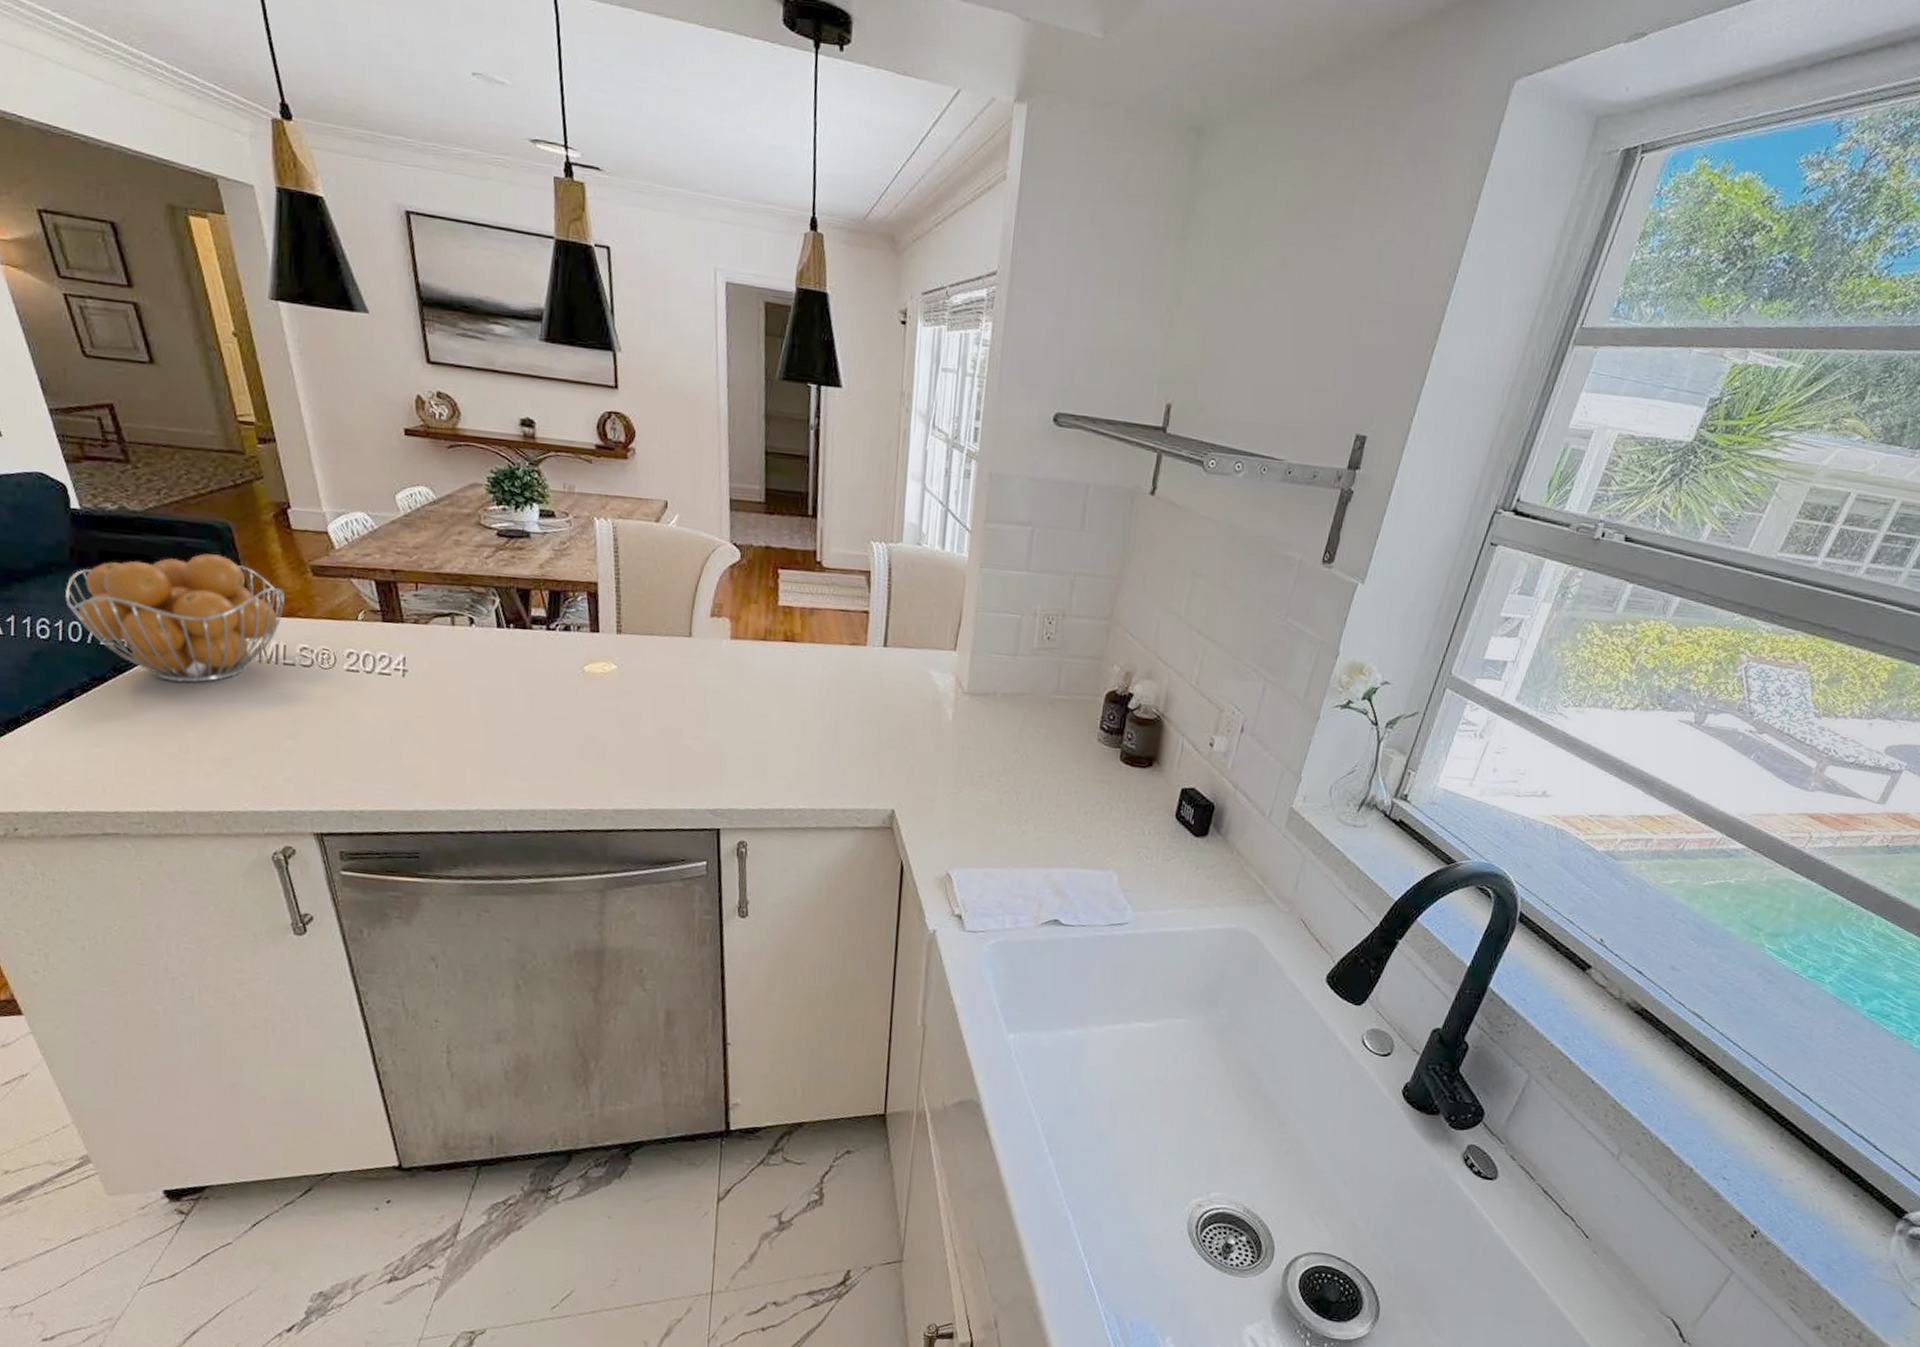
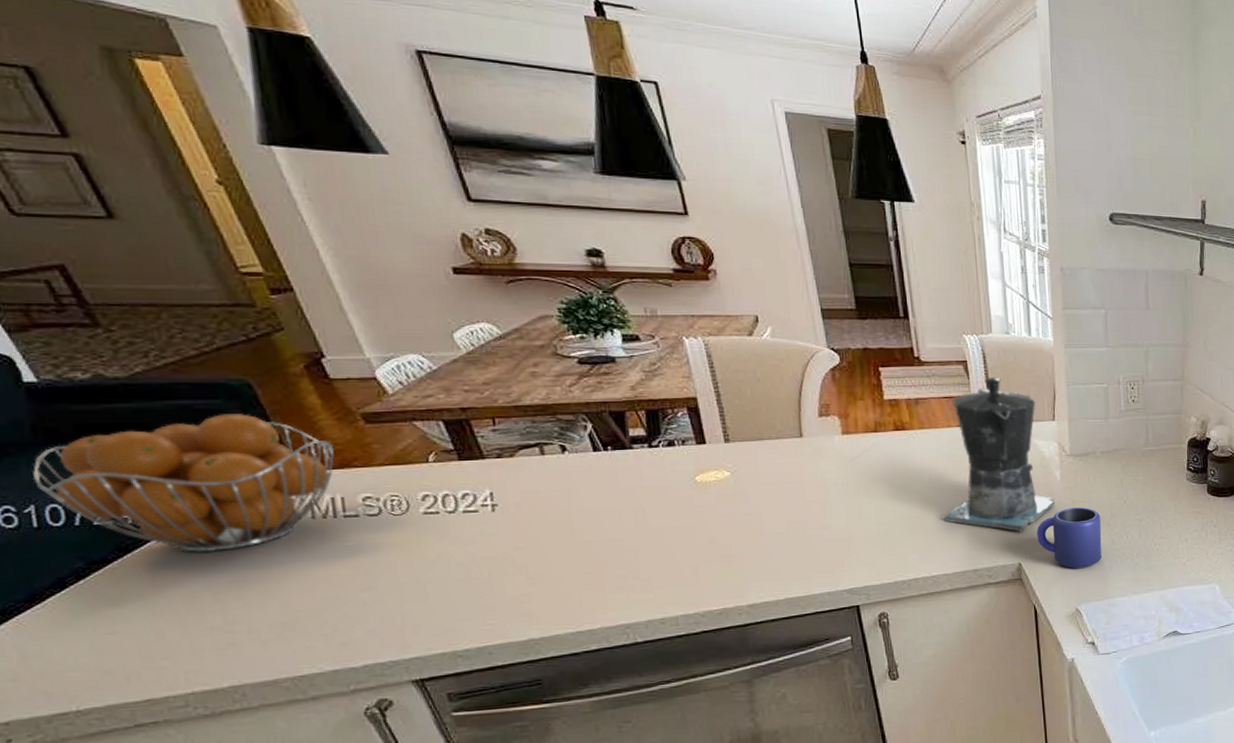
coffee maker: none [819,592,942,774] -> present [943,376,1054,532]
mug: none [916,754,991,827] -> present [1037,507,1102,568]

